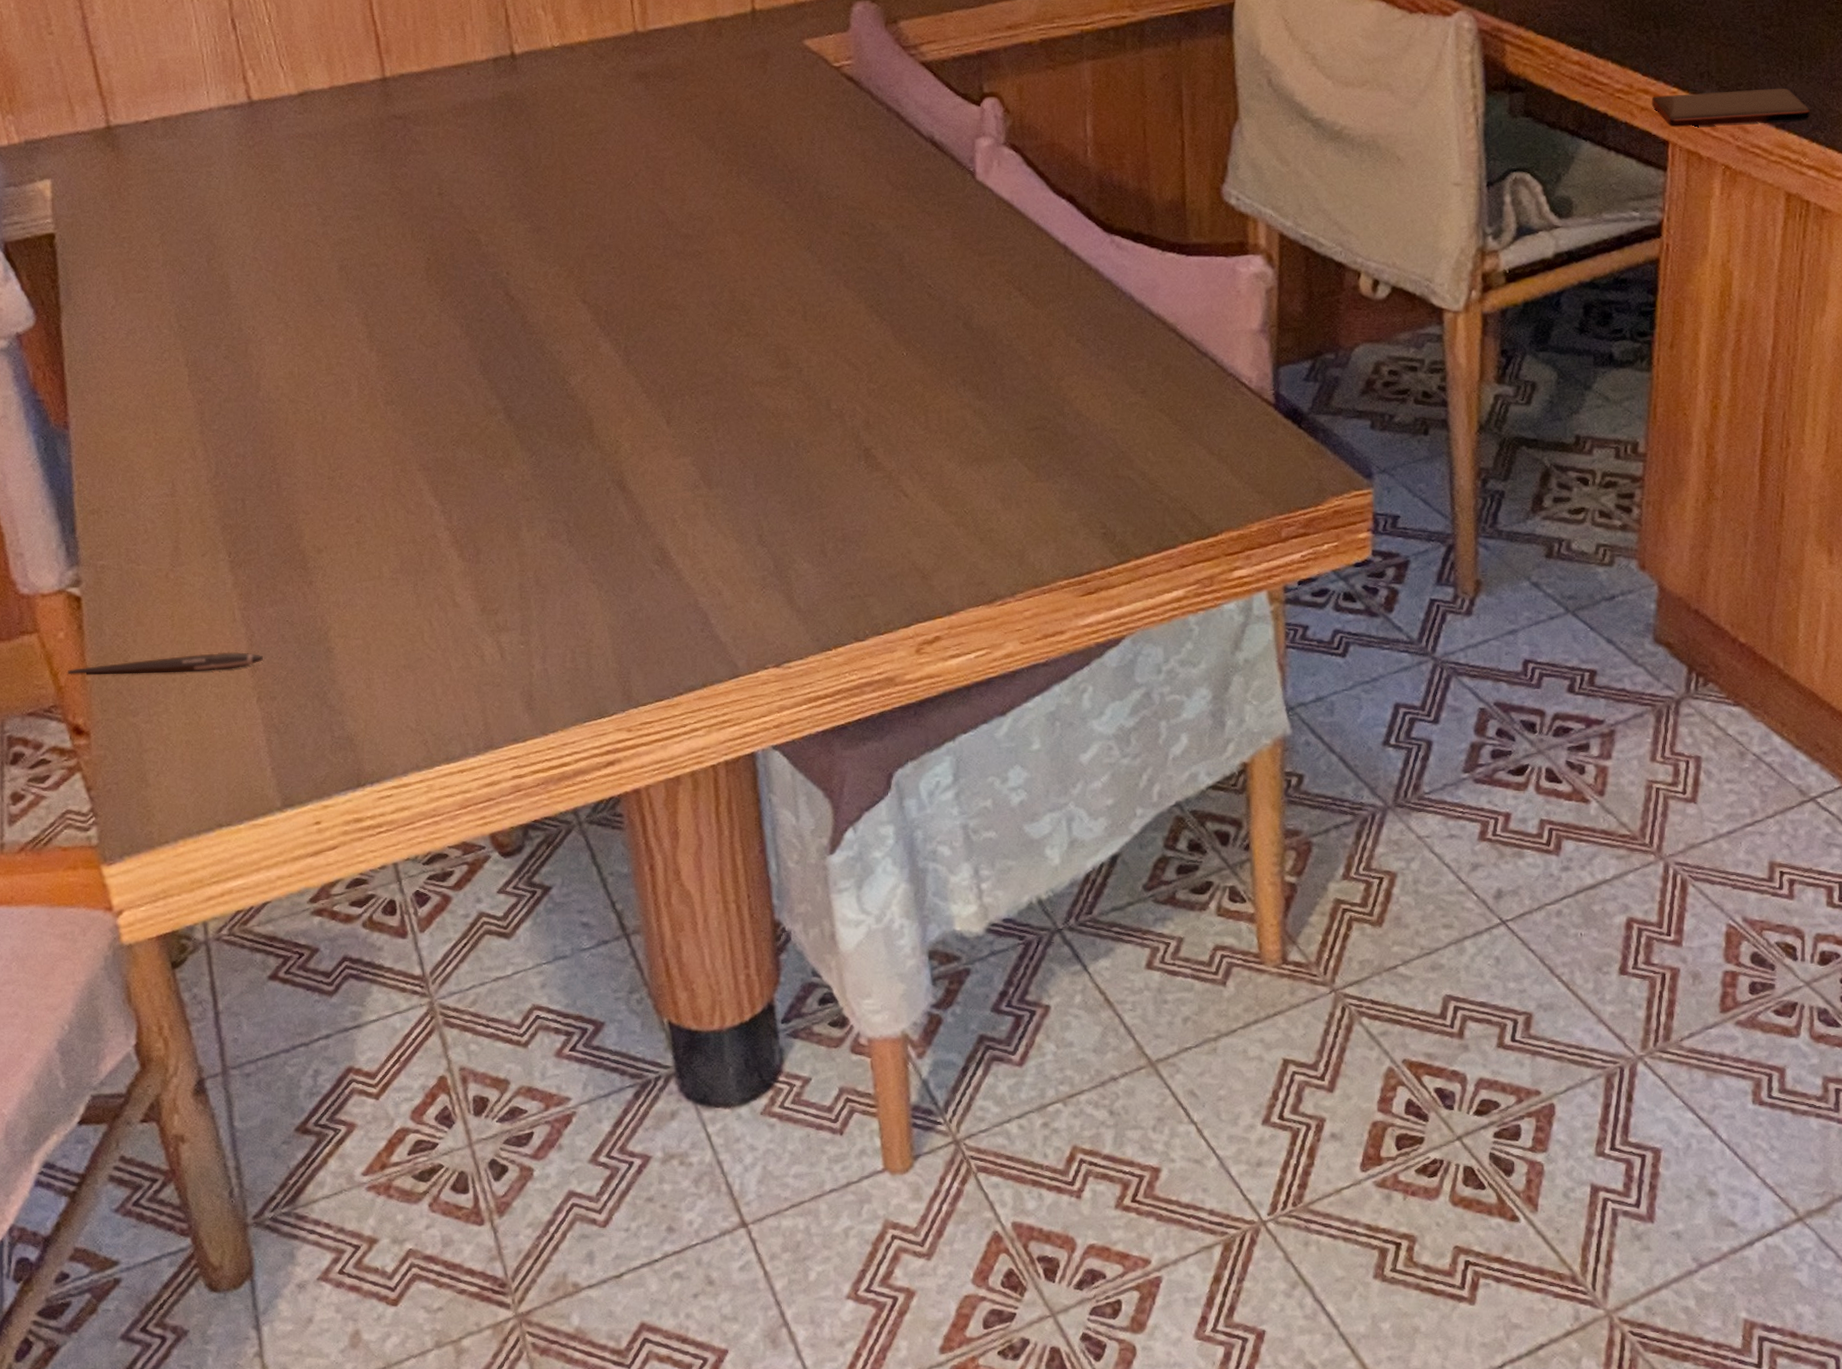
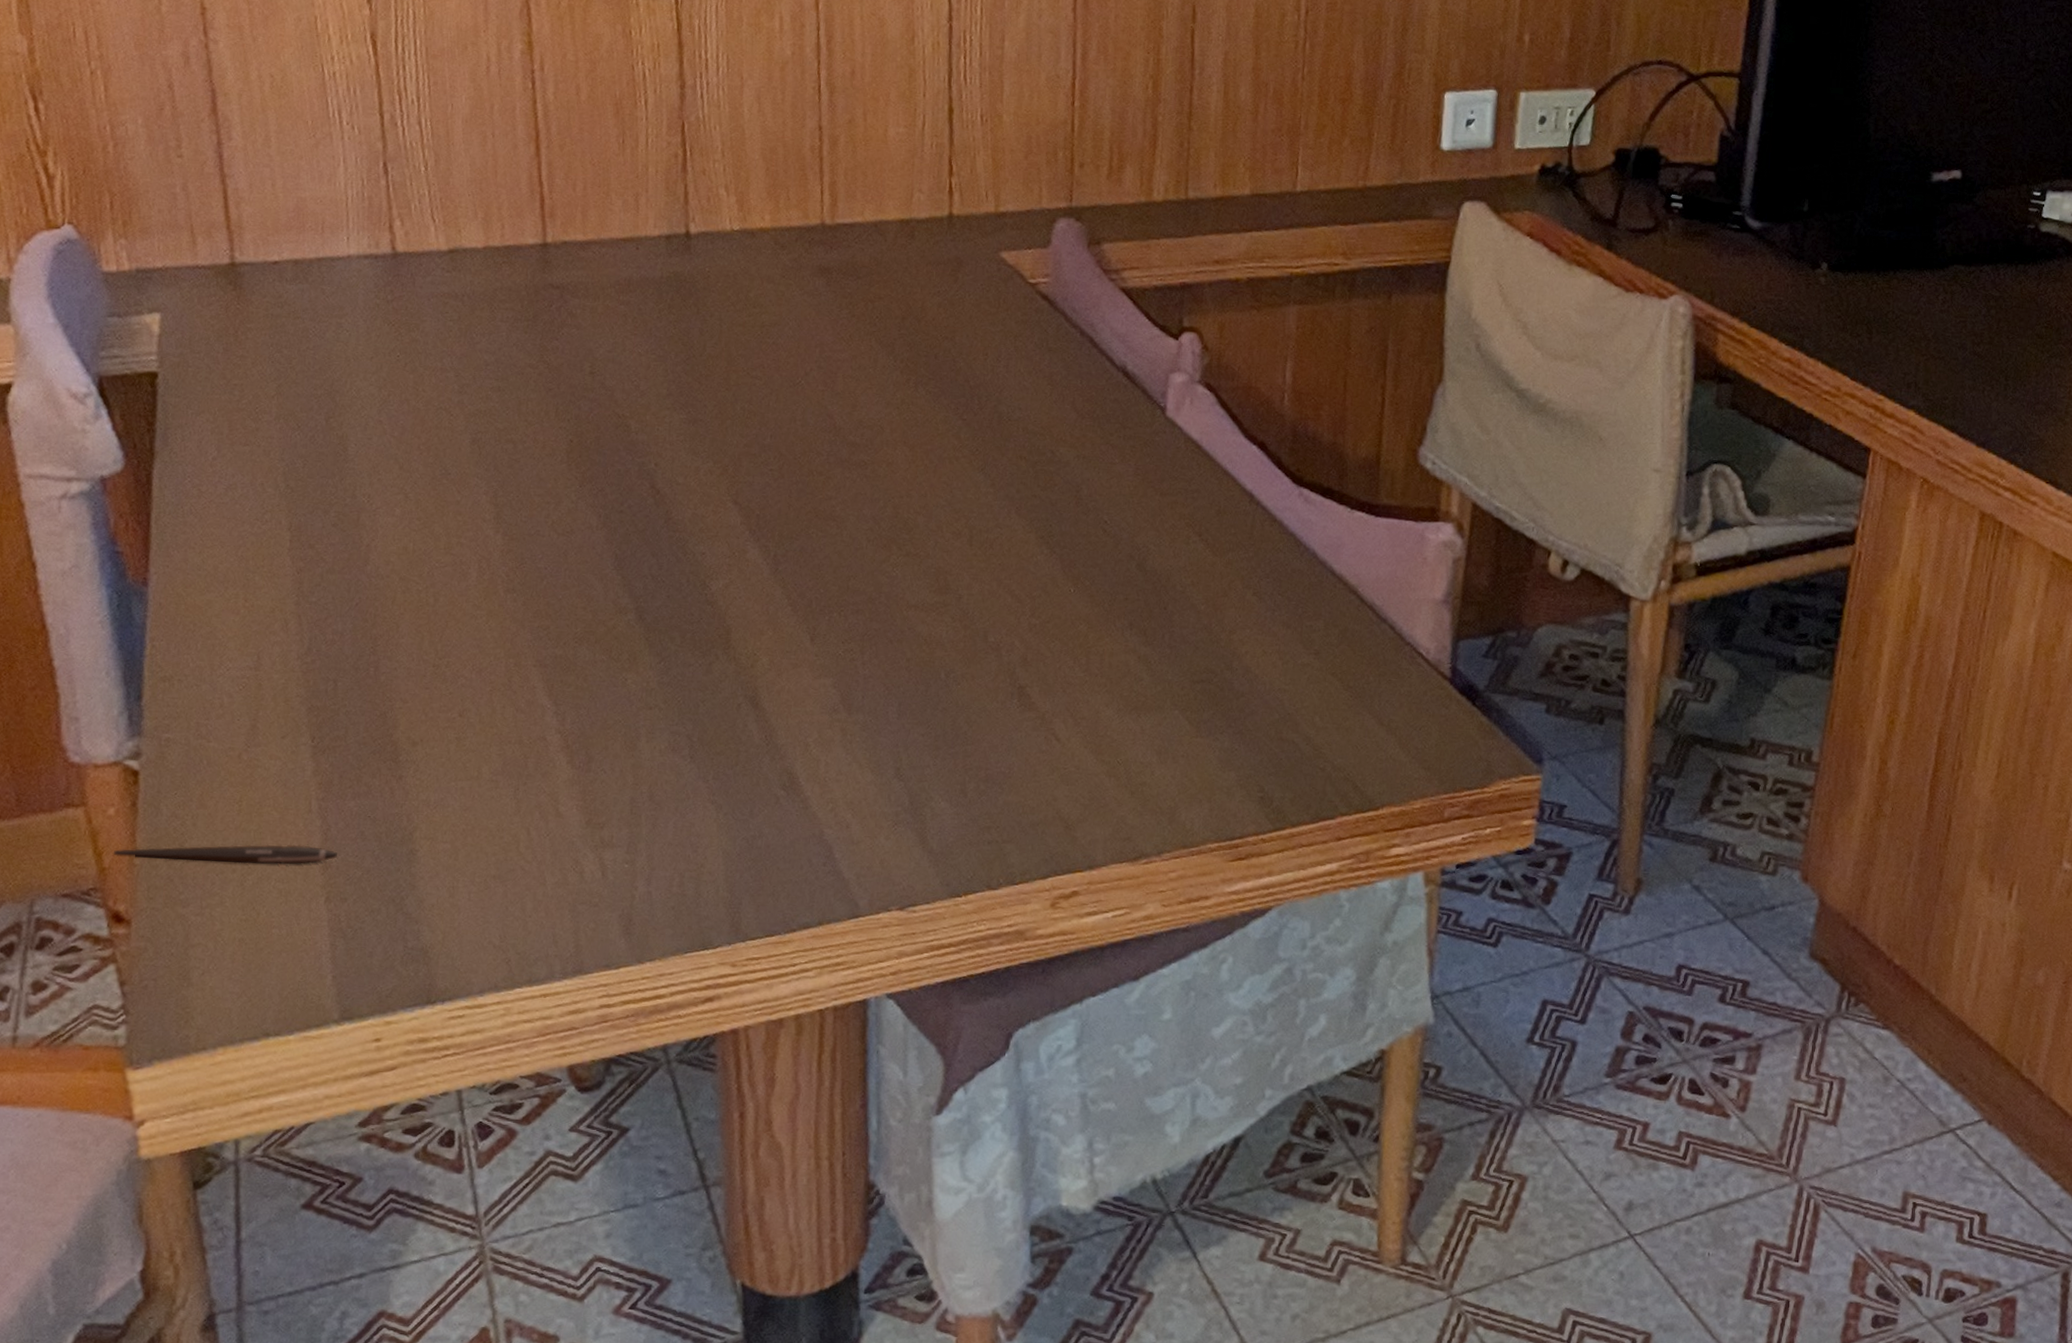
phone: present [1651,88,1810,128] -> none [1856,401,2011,440]

